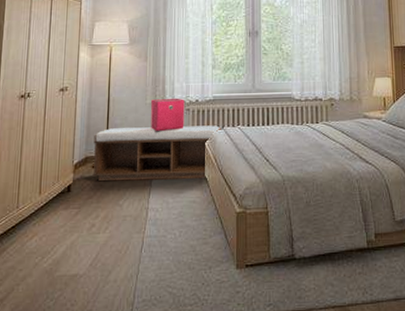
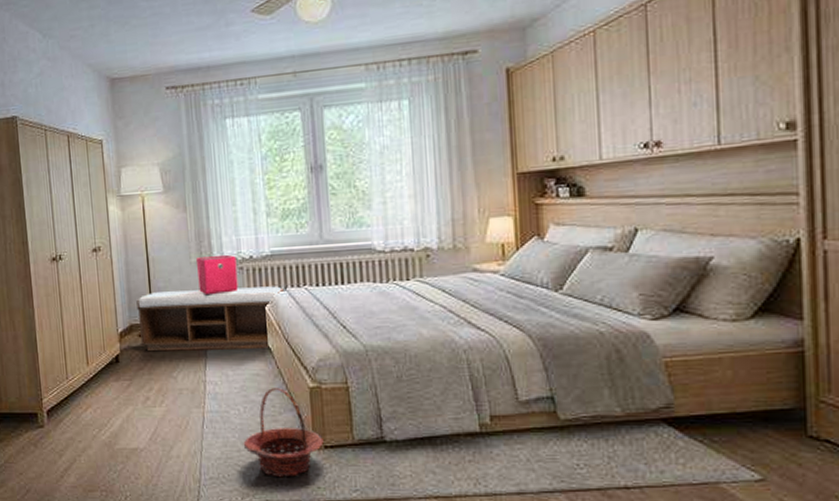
basket: none [176,213,245,297] -> present [243,388,324,478]

